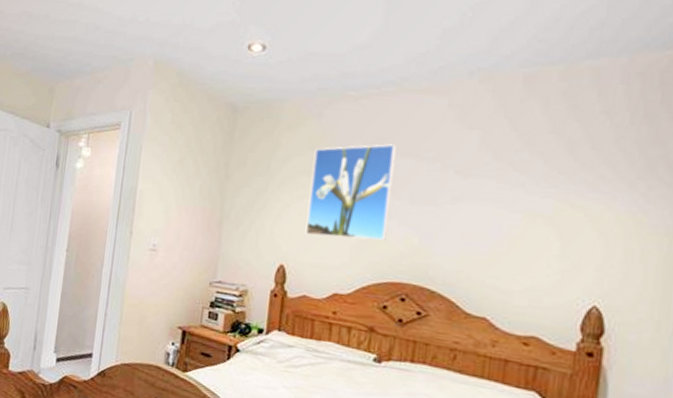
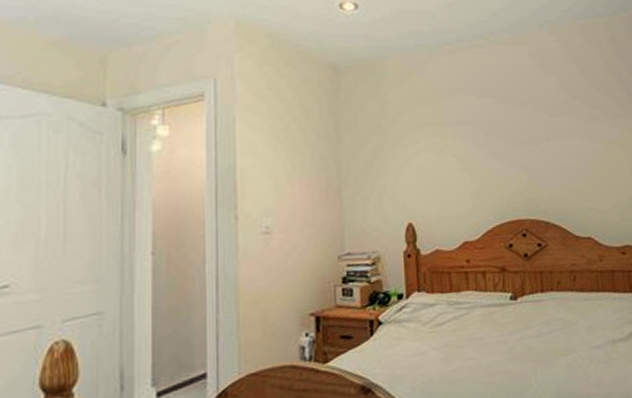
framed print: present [305,144,397,241] -> none [422,92,501,189]

